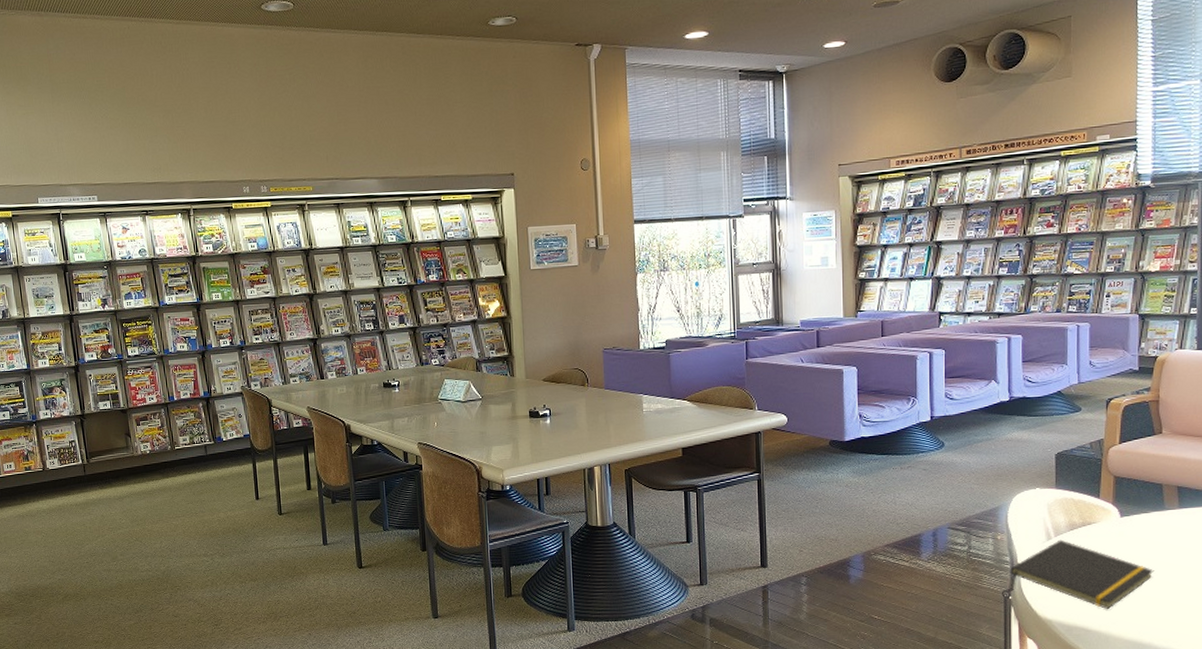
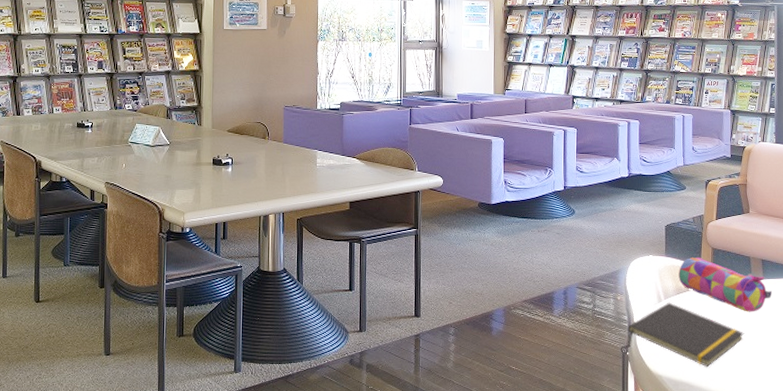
pencil case: none [1072,487,1190,547] -> present [678,257,772,312]

